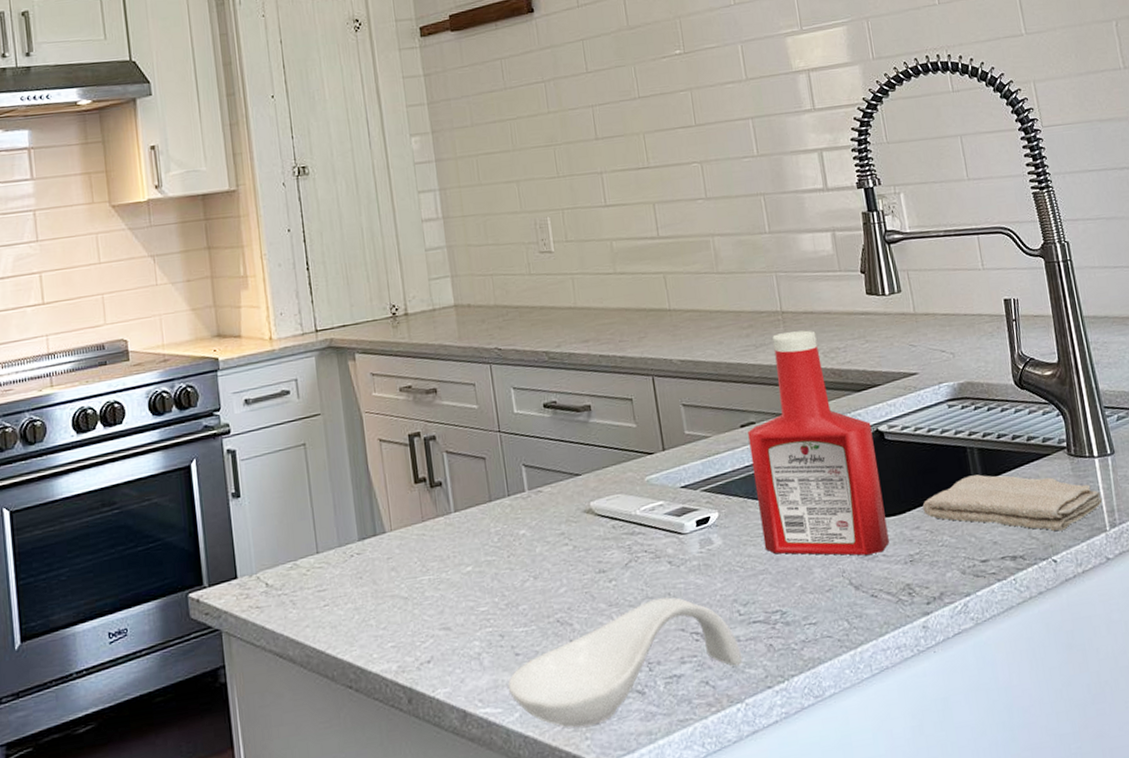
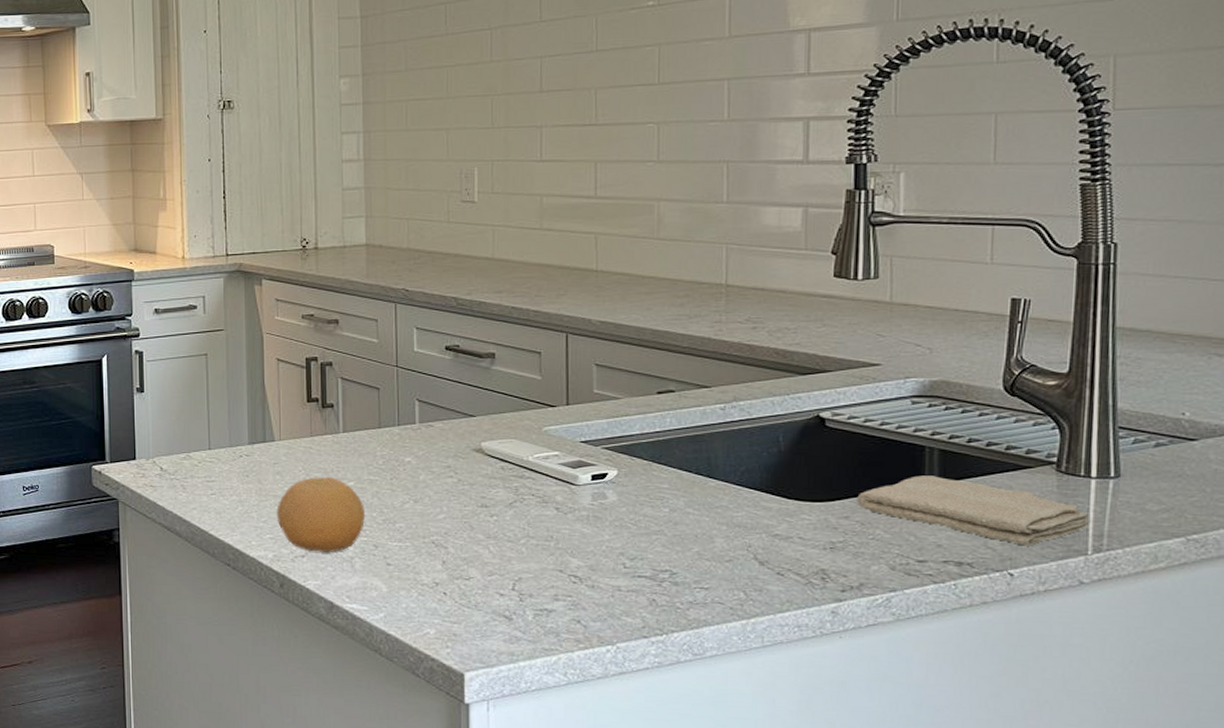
fruit: none [395,564,488,654] -> present [276,477,365,552]
spoon rest: present [508,597,743,728] -> none [376,539,620,637]
ketchup bottle: present [748,330,889,556] -> none [663,306,812,535]

